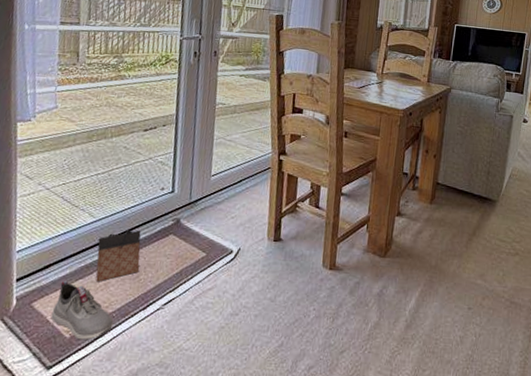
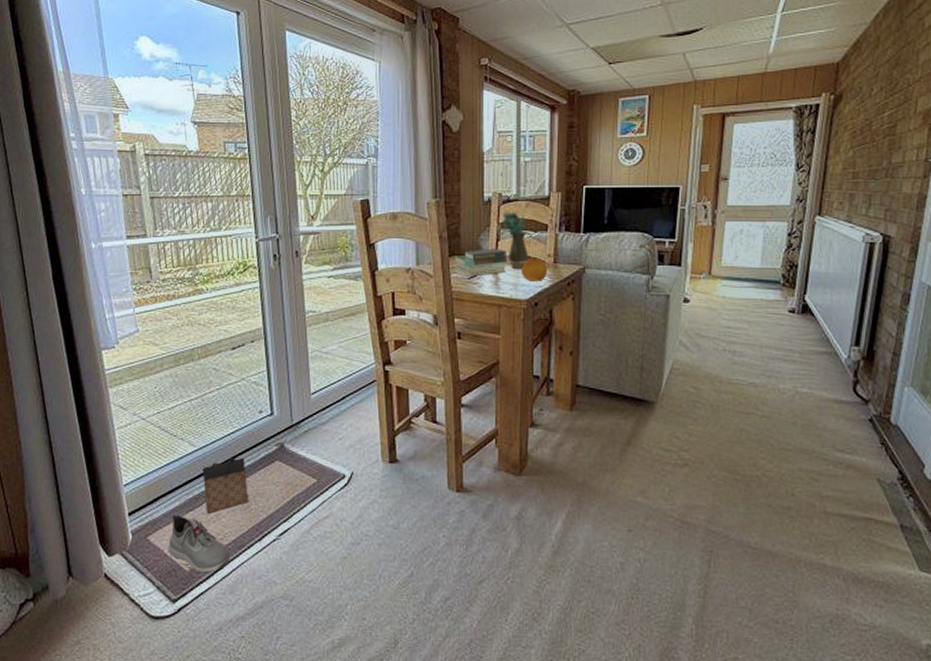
books: none [347,65,392,87] -> present [454,249,508,277]
vase: none [390,36,409,84] -> present [502,210,529,269]
fruit: none [400,76,422,96] -> present [520,257,548,282]

